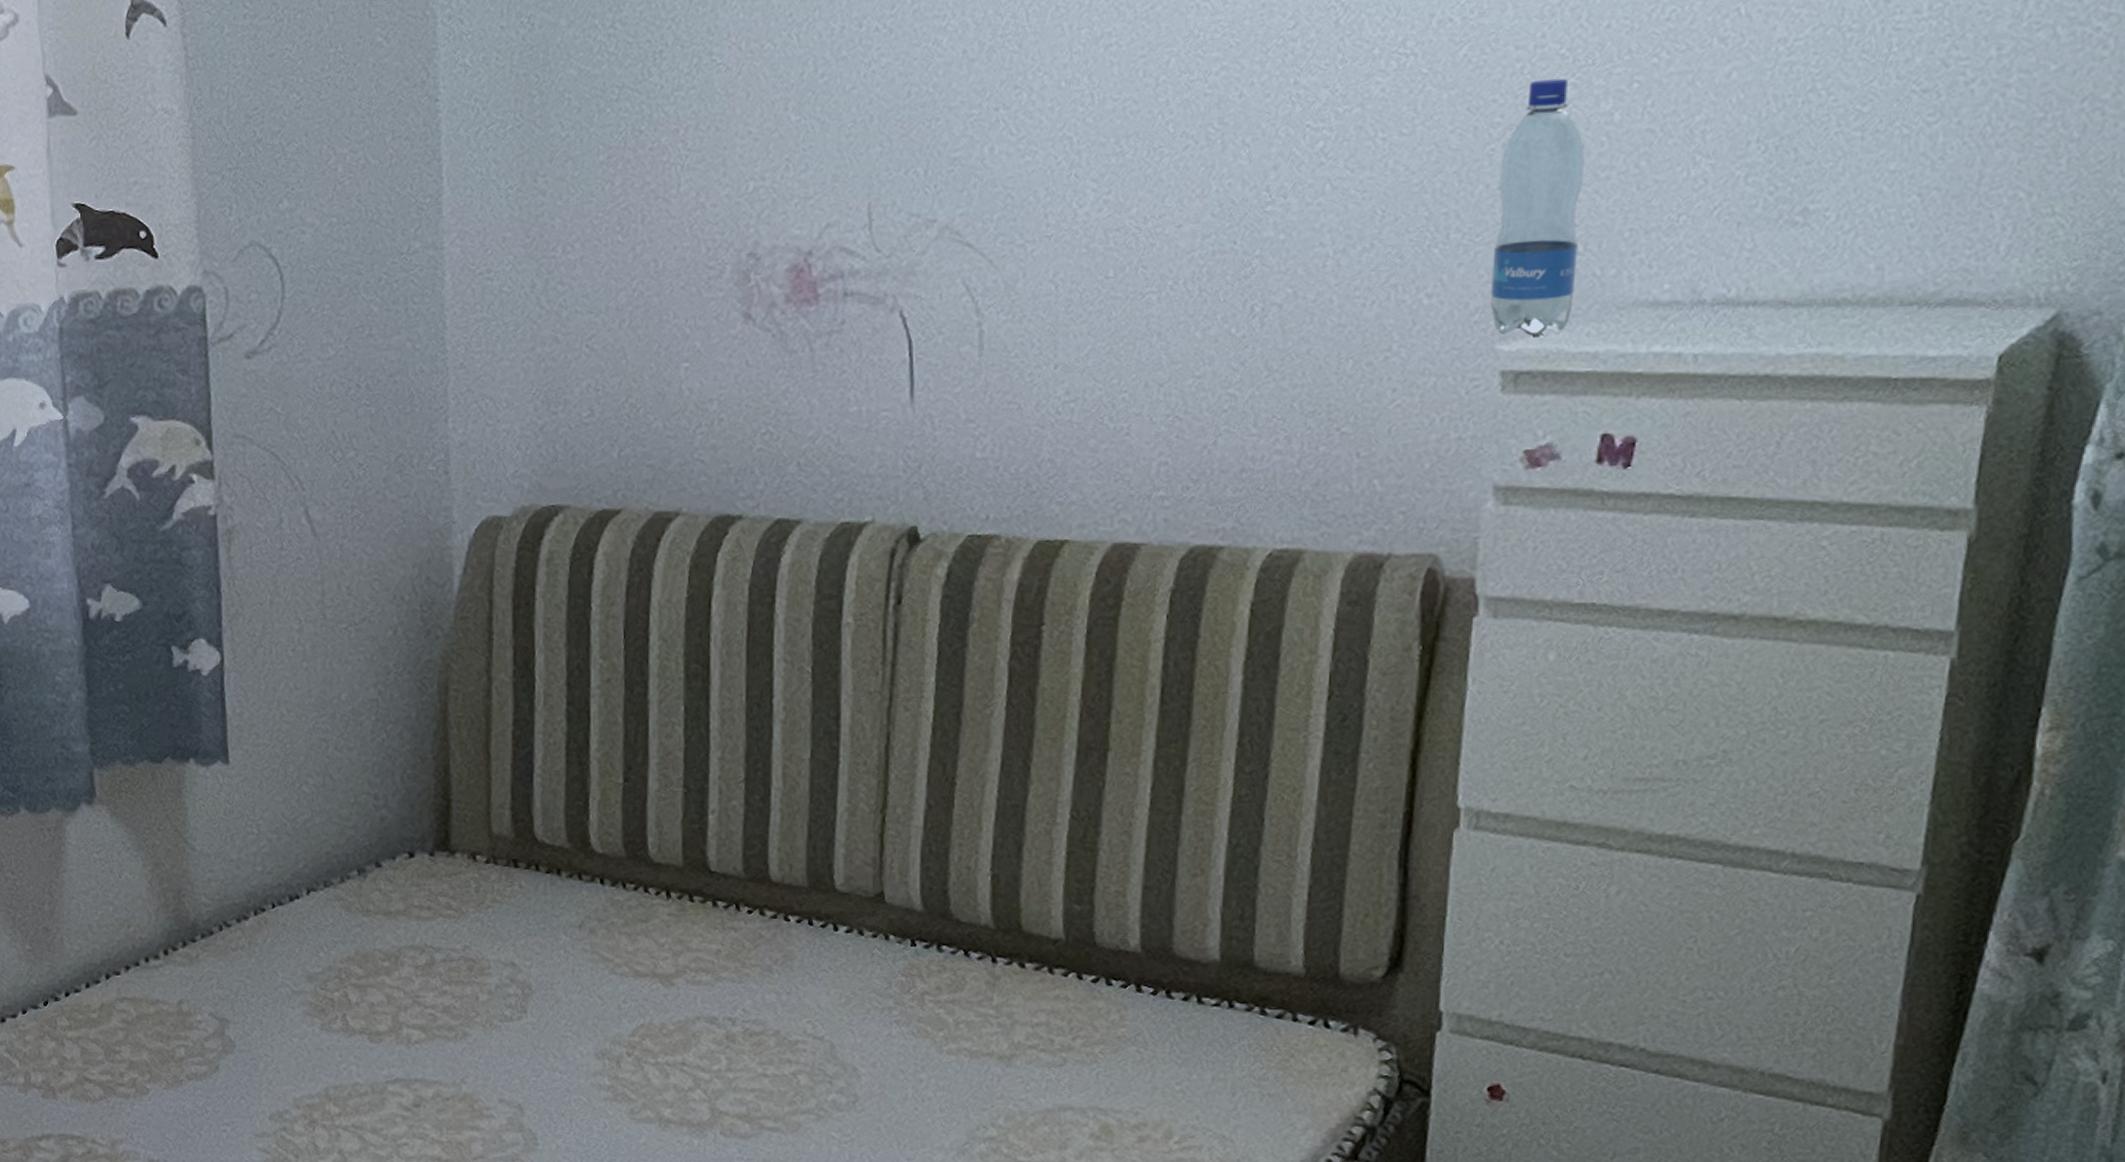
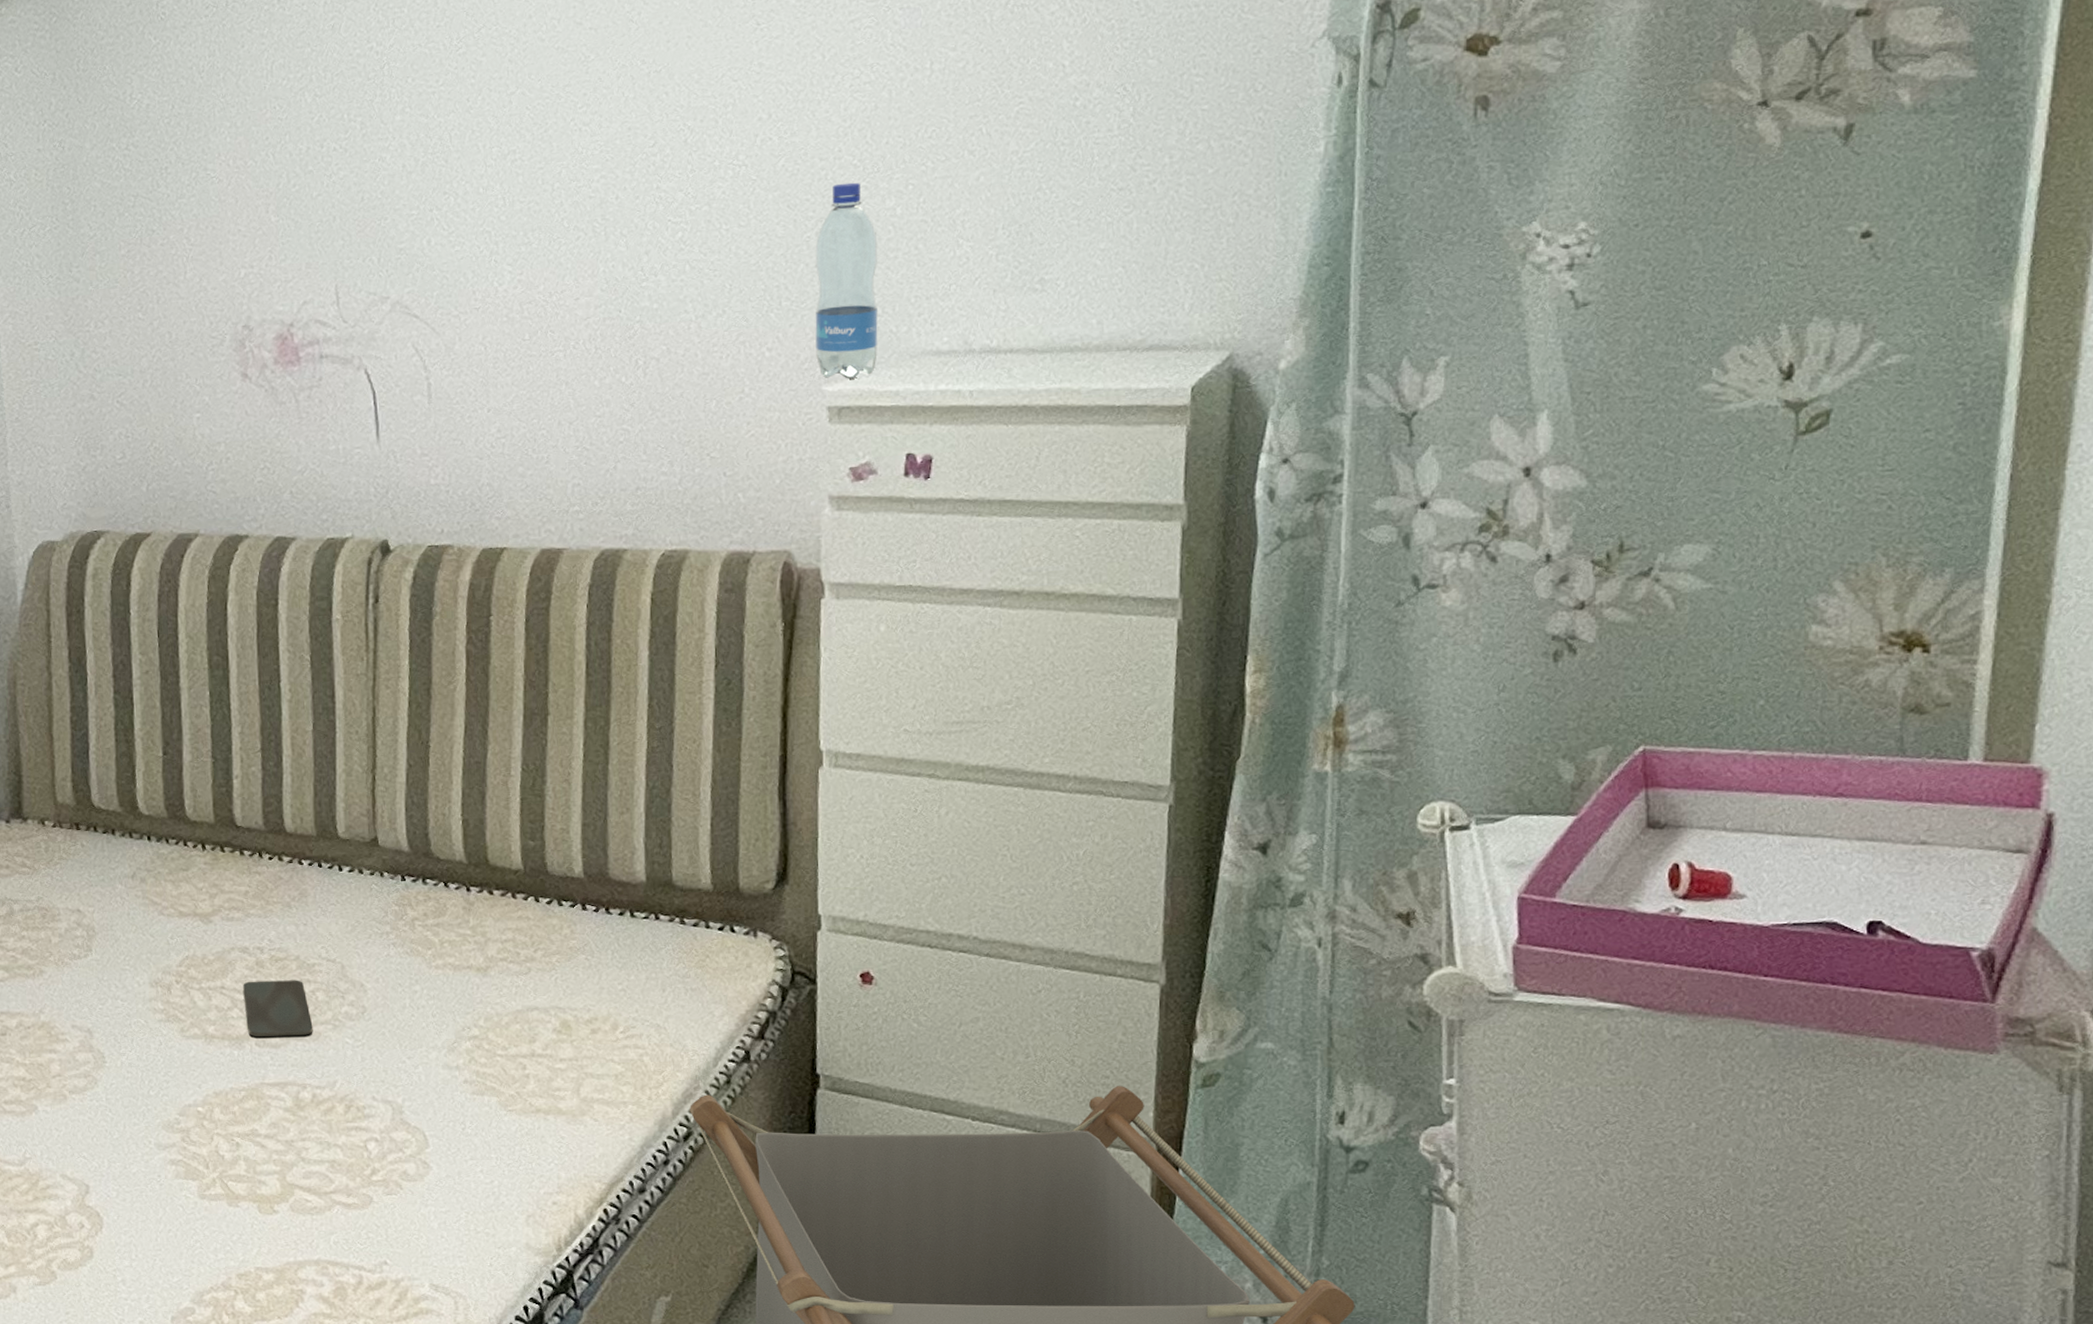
smartphone: none [708,1058,792,1128] -> present [243,980,313,1040]

